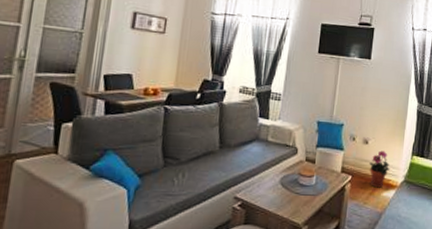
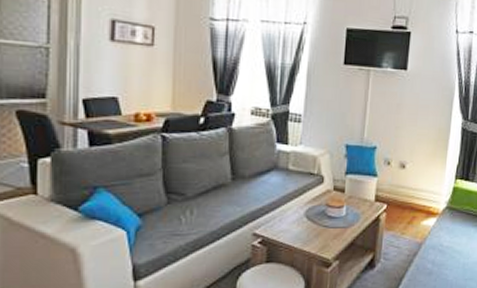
potted plant: present [369,150,390,188] -> none [407,175,431,216]

